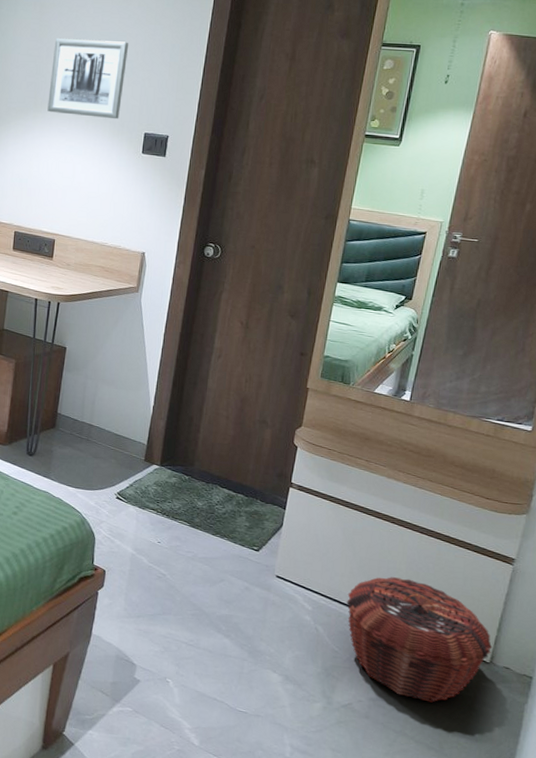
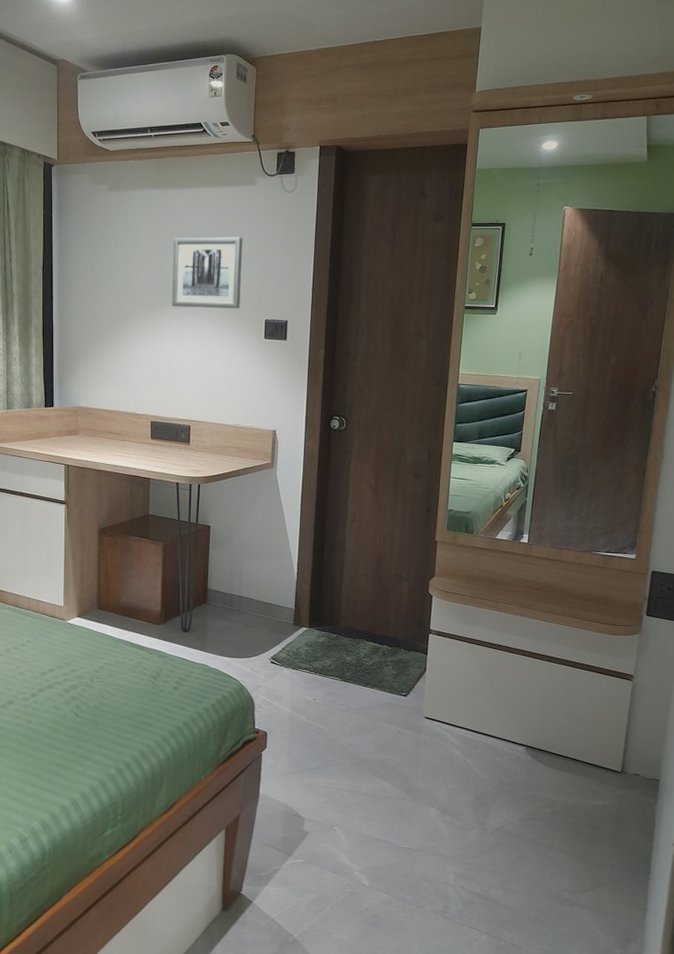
woven basket: present [346,577,493,703] -> none [490,705,622,815]

